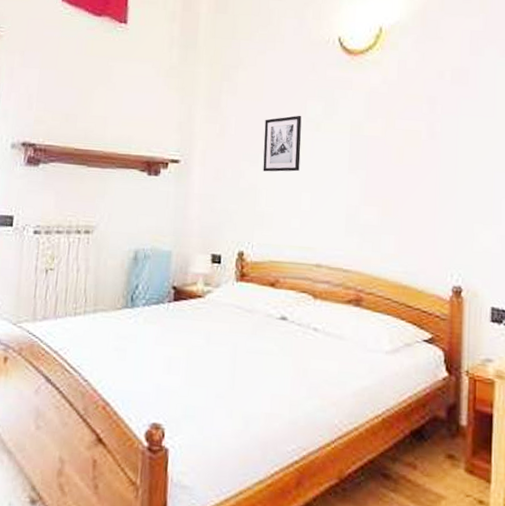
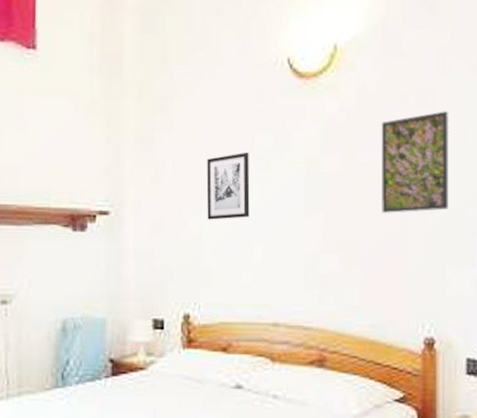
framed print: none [417,87,480,174] -> present [381,111,449,213]

